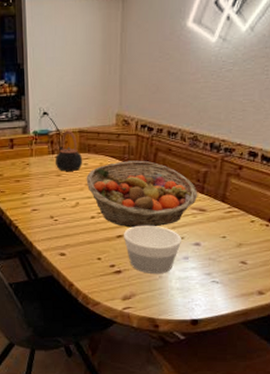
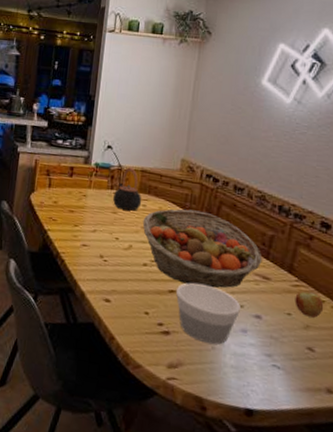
apple: none [228,215,254,236] -> present [295,291,324,318]

